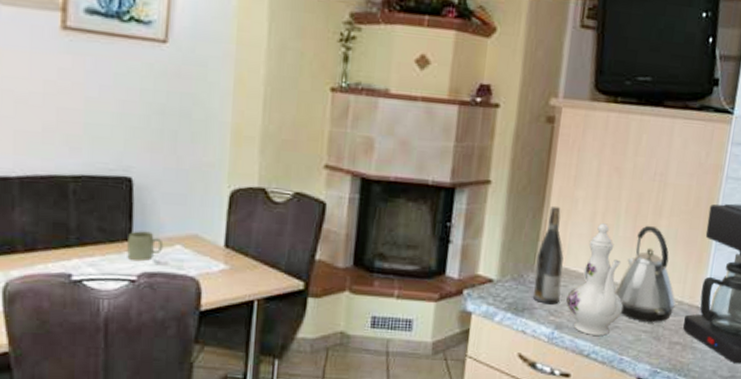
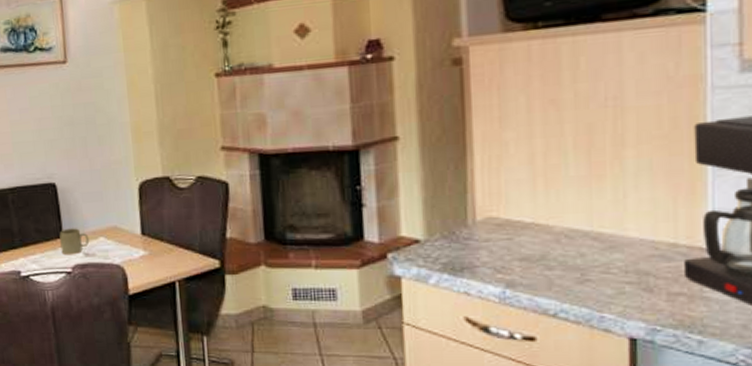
wine bottle: present [532,205,564,305] -> none [467,152,506,261]
ewer: present [566,223,624,336] -> none [514,164,593,292]
kettle: present [615,225,676,322] -> none [577,158,667,271]

